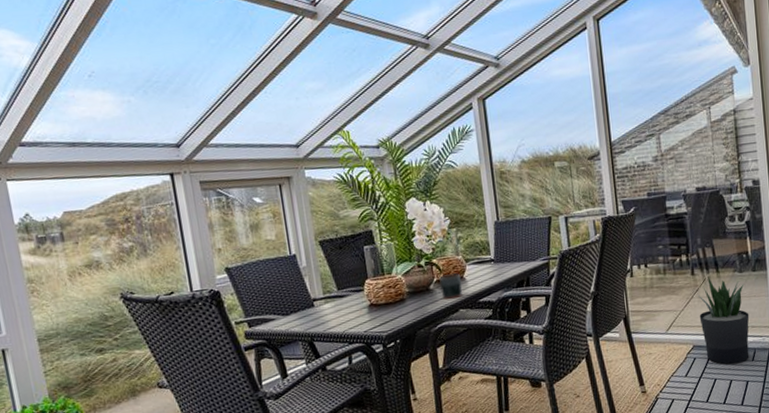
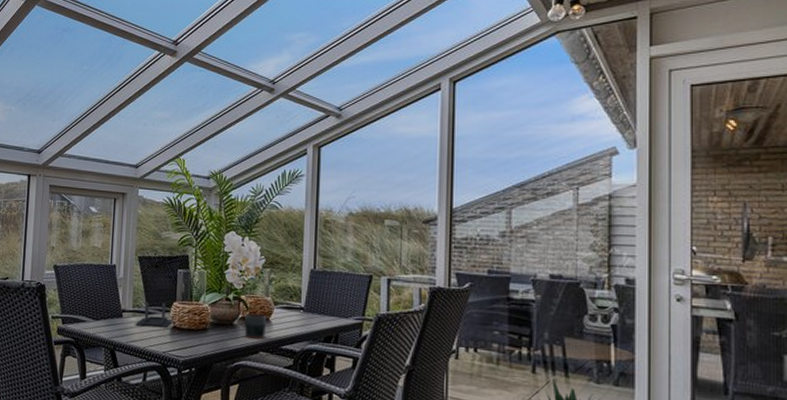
napkin holder: none [329,282,369,312] -> present [135,301,174,327]

